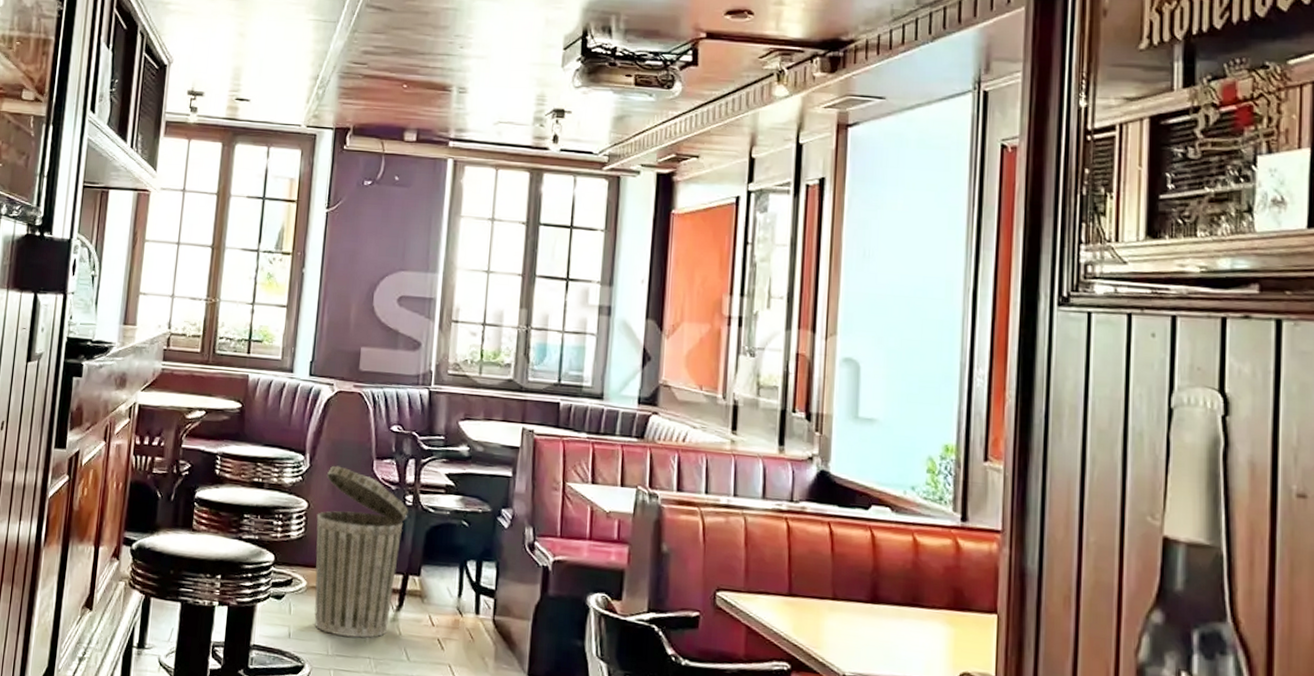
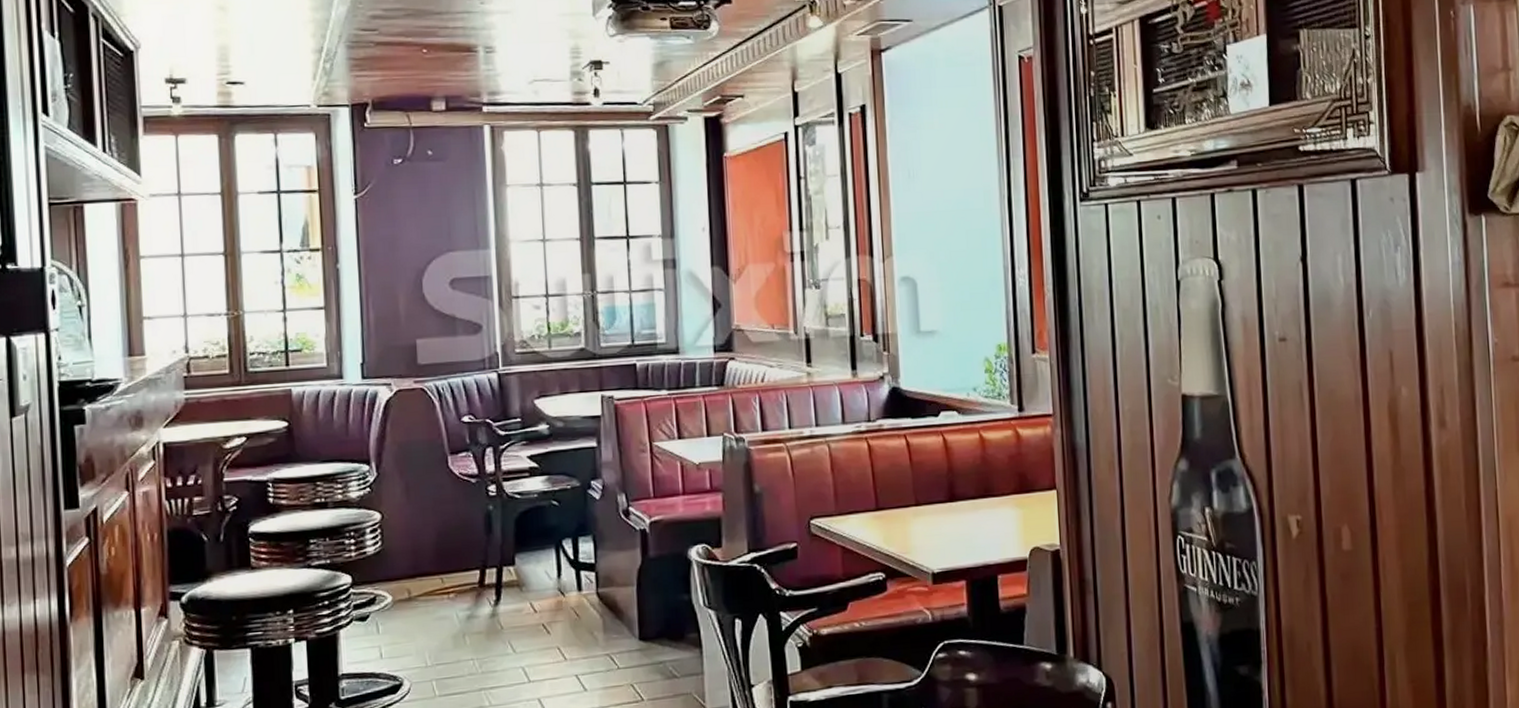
trash can: present [314,465,408,638] -> none [393,468,493,645]

